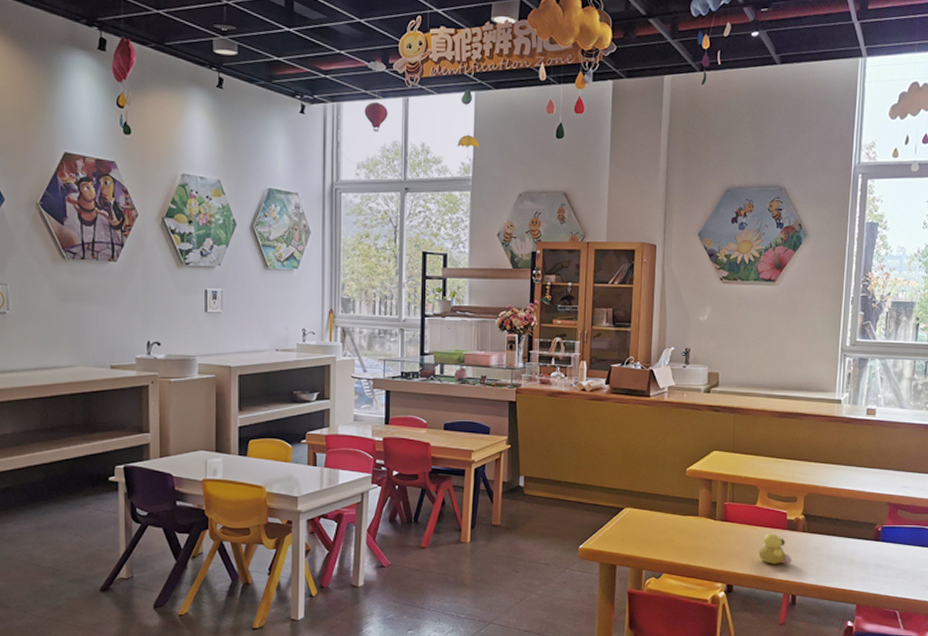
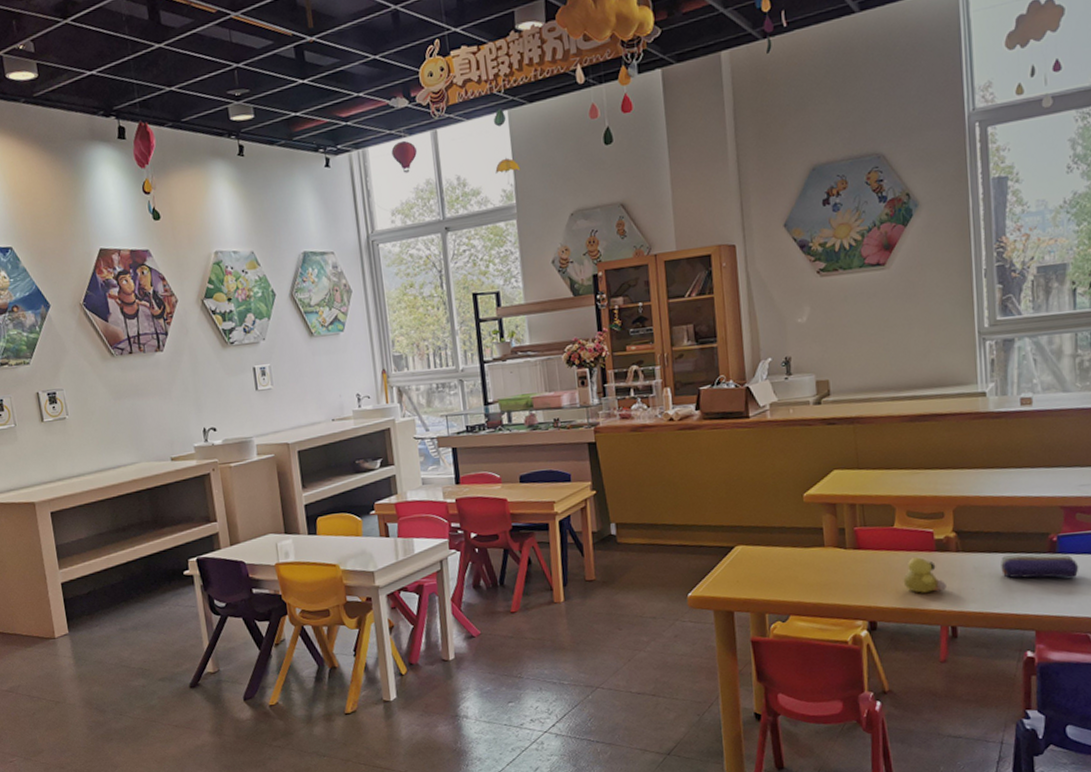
pencil case: none [836,539,895,563] -> present [1001,553,1079,578]

